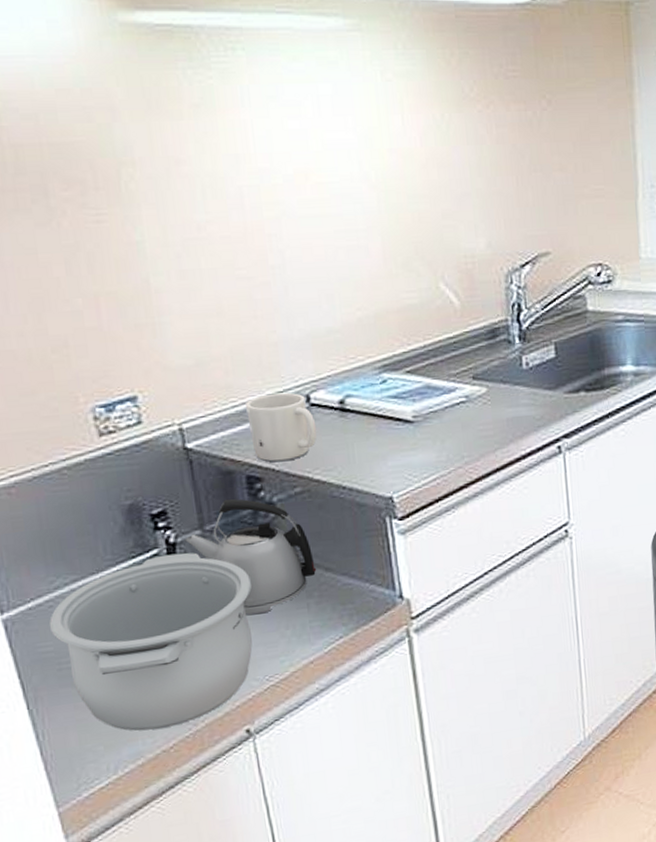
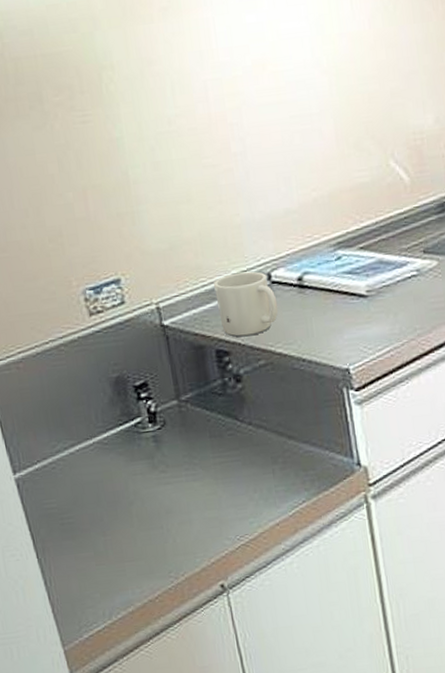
cooking pot: present [49,552,253,731] -> none [52,421,225,582]
kettle: present [184,498,317,615] -> none [163,371,281,479]

